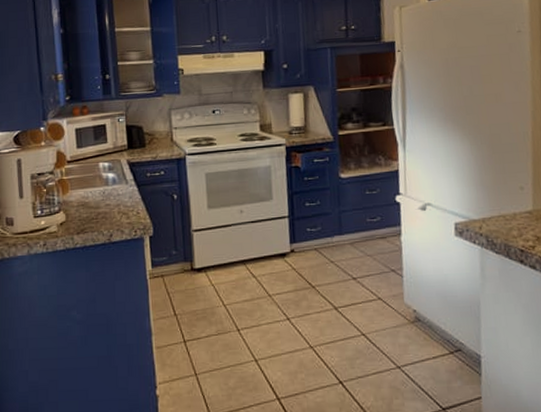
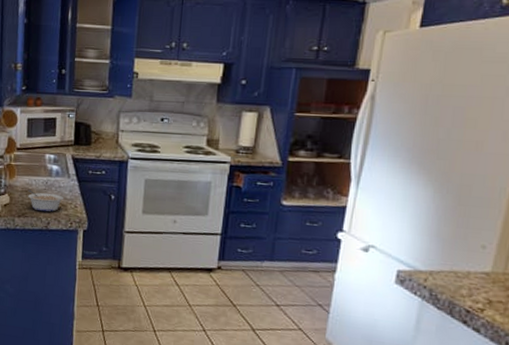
legume: none [84,202,124,224] -> present [27,189,63,212]

